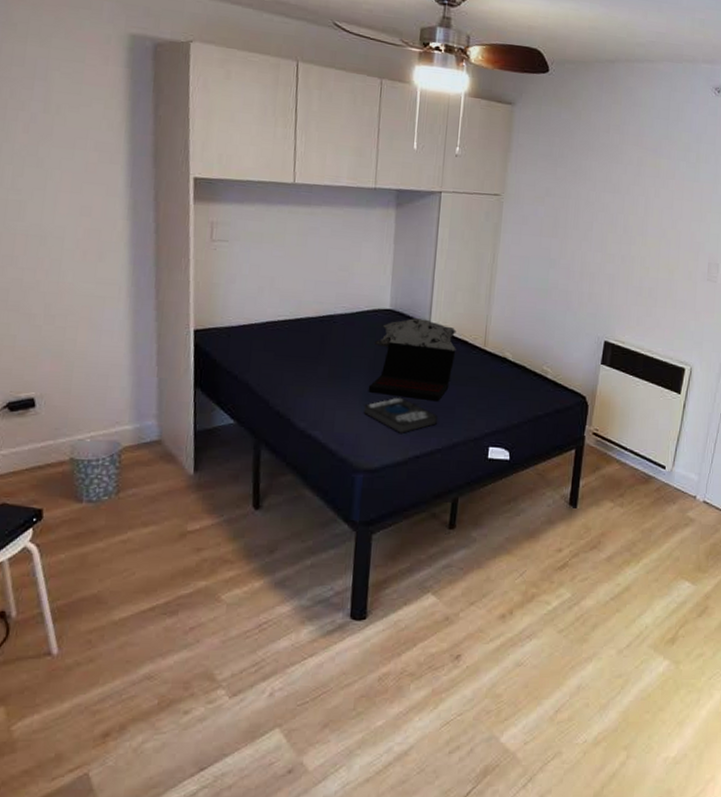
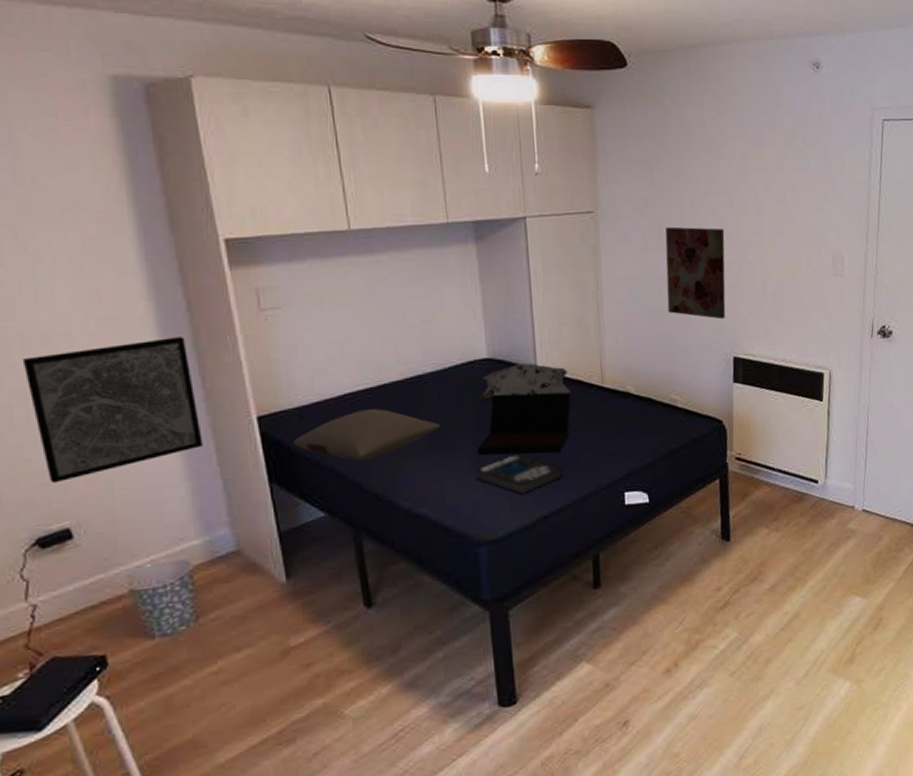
wall art: none [23,252,149,360] -> present [22,337,203,484]
pillow: none [218,337,342,381] -> present [292,409,441,461]
wall art: none [552,216,613,306] -> present [665,226,726,320]

